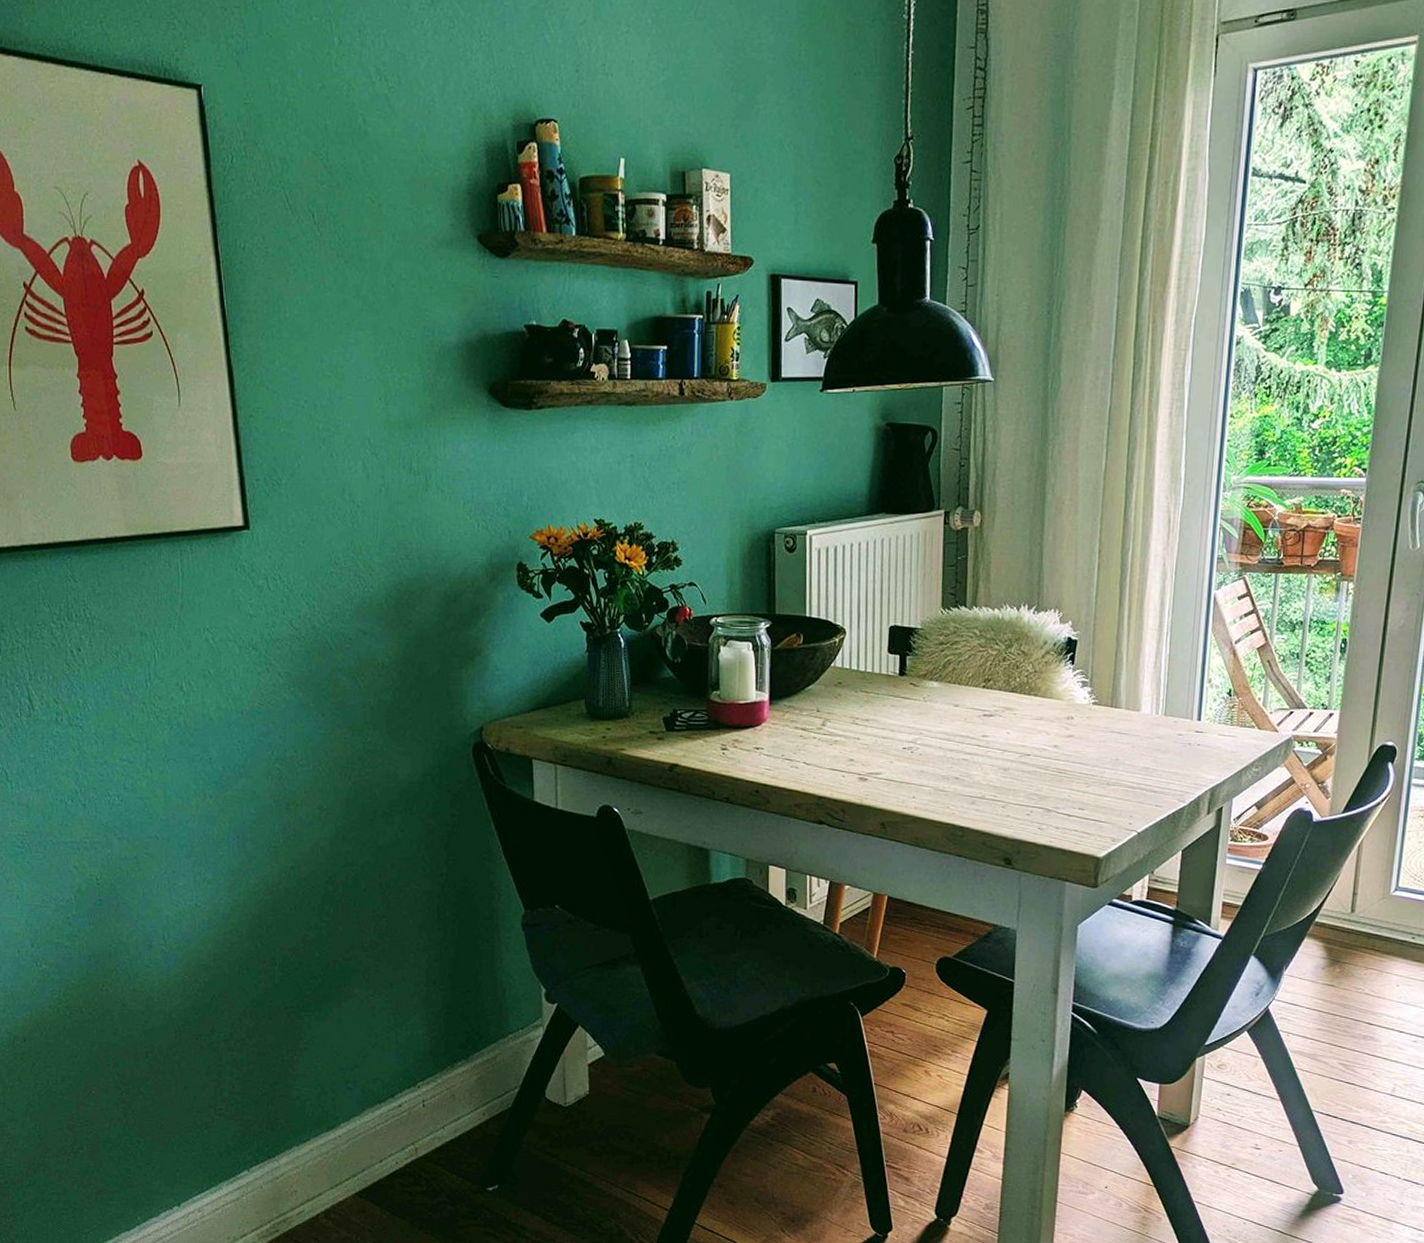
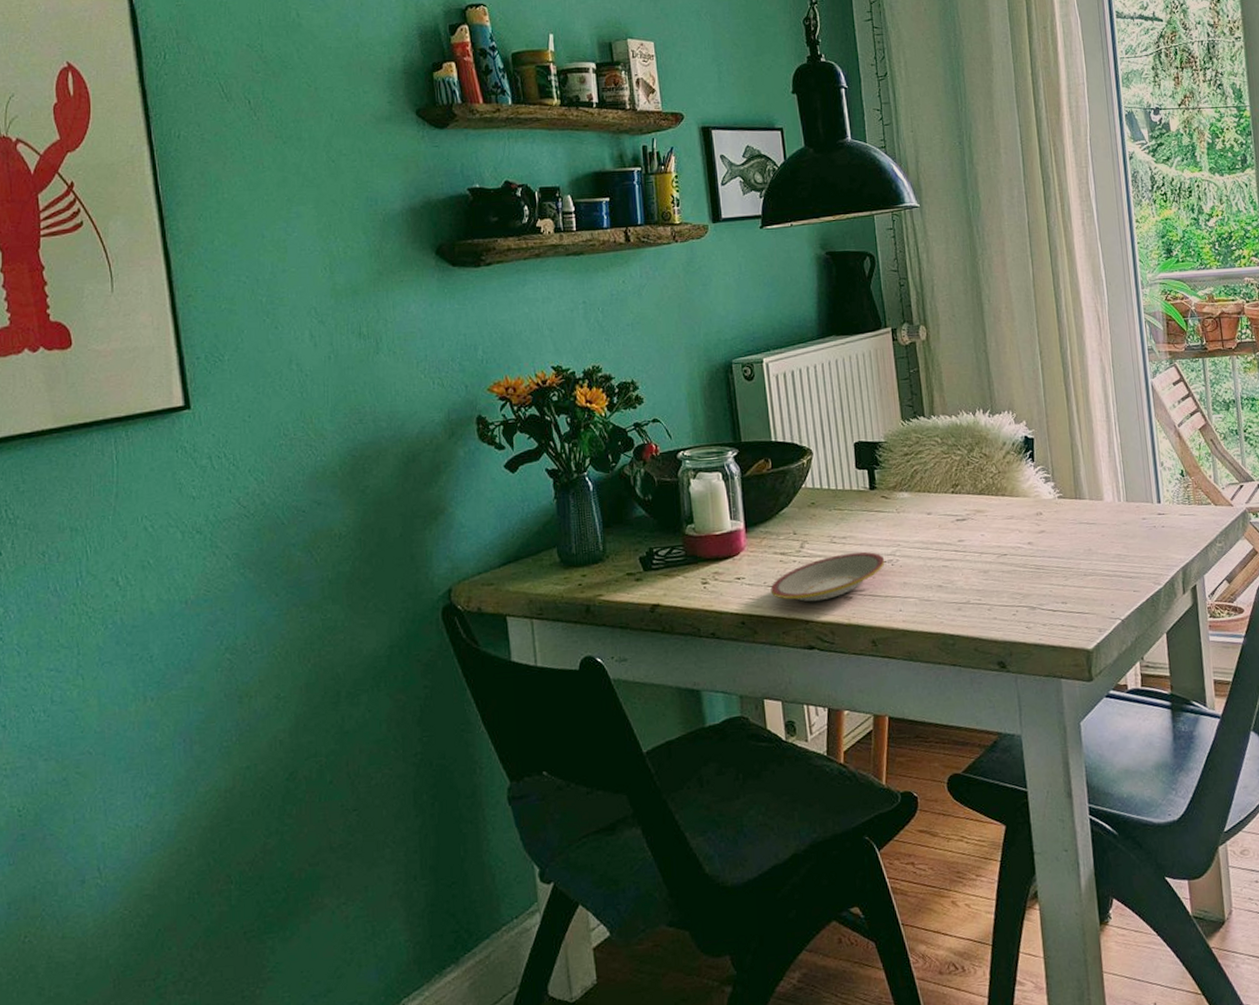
plate: none [787,735,905,779] -> present [770,552,885,602]

